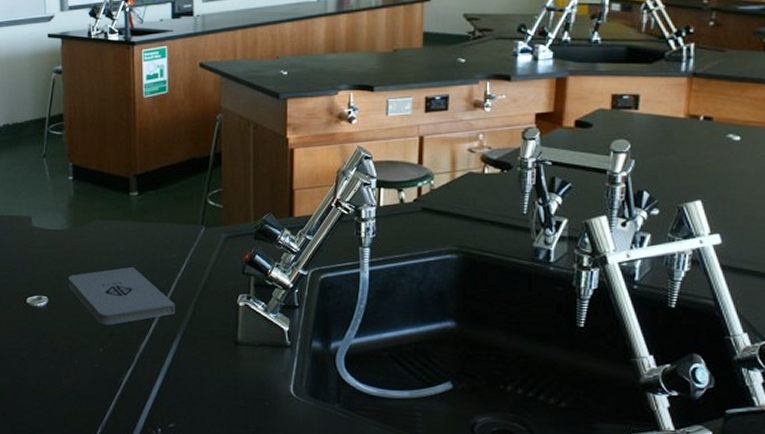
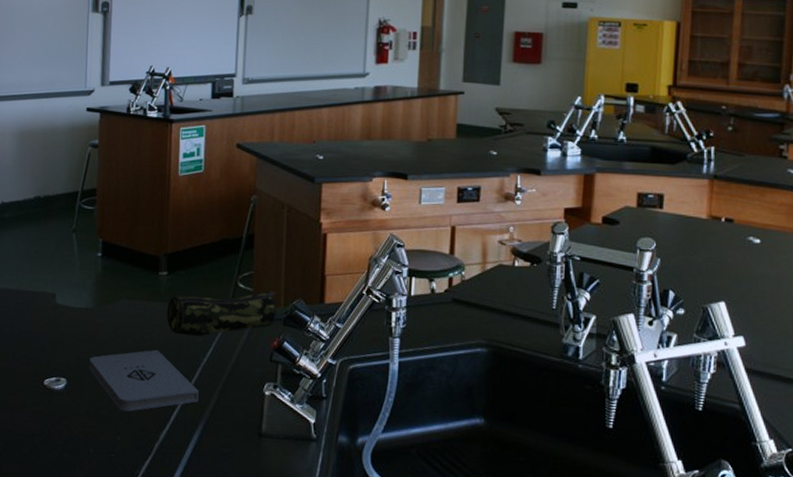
pencil case: none [140,206,247,253] -> present [167,290,277,337]

